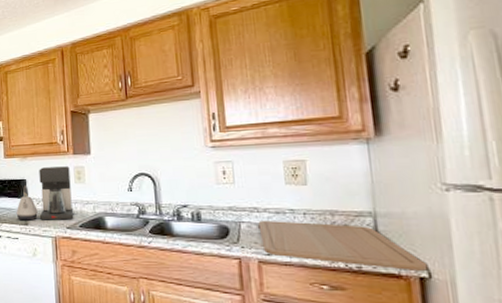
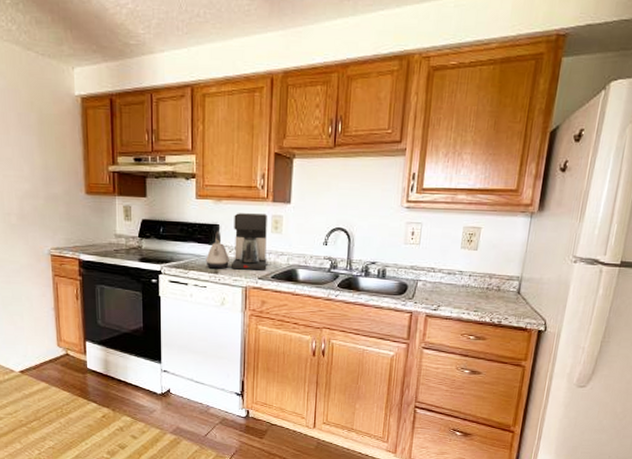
chopping board: present [258,220,428,271] -> none [431,279,546,325]

